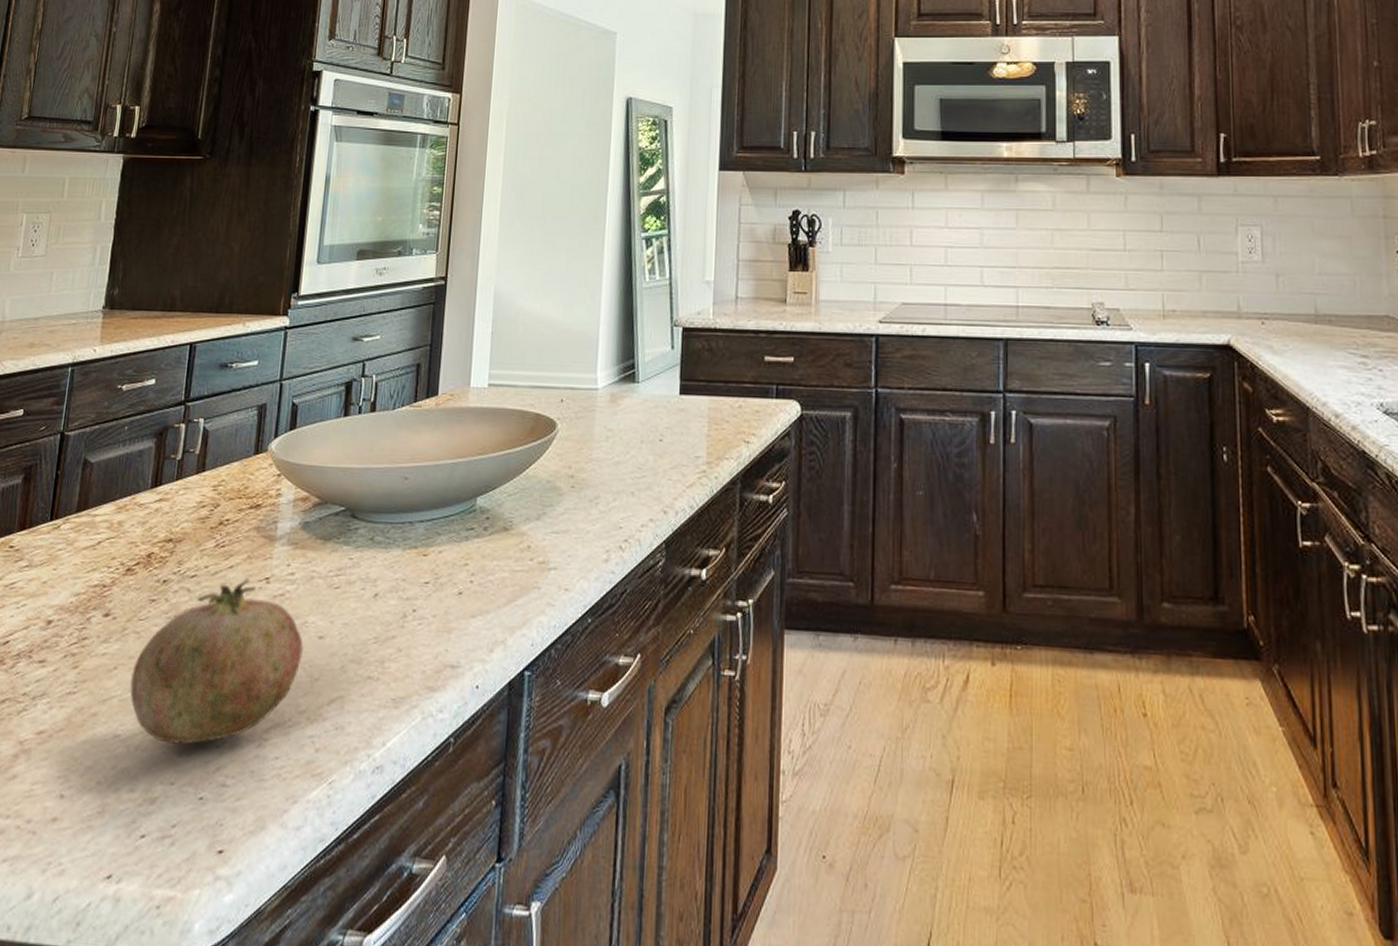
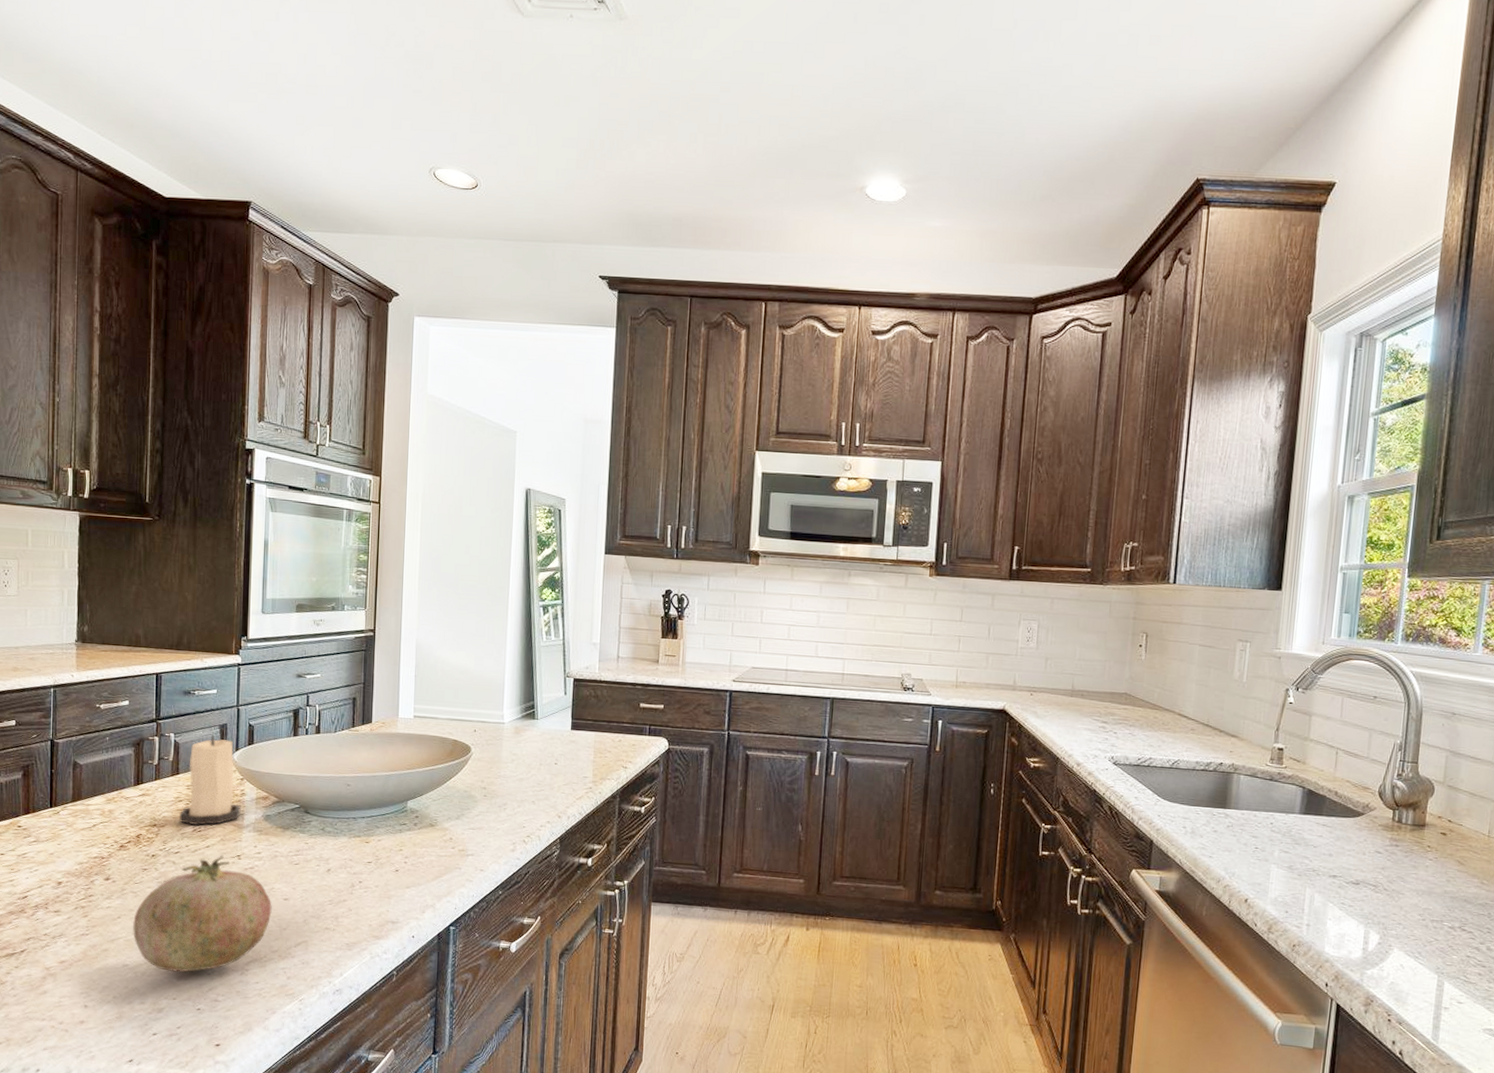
candle: none [200,418,275,538] -> present [179,734,241,825]

